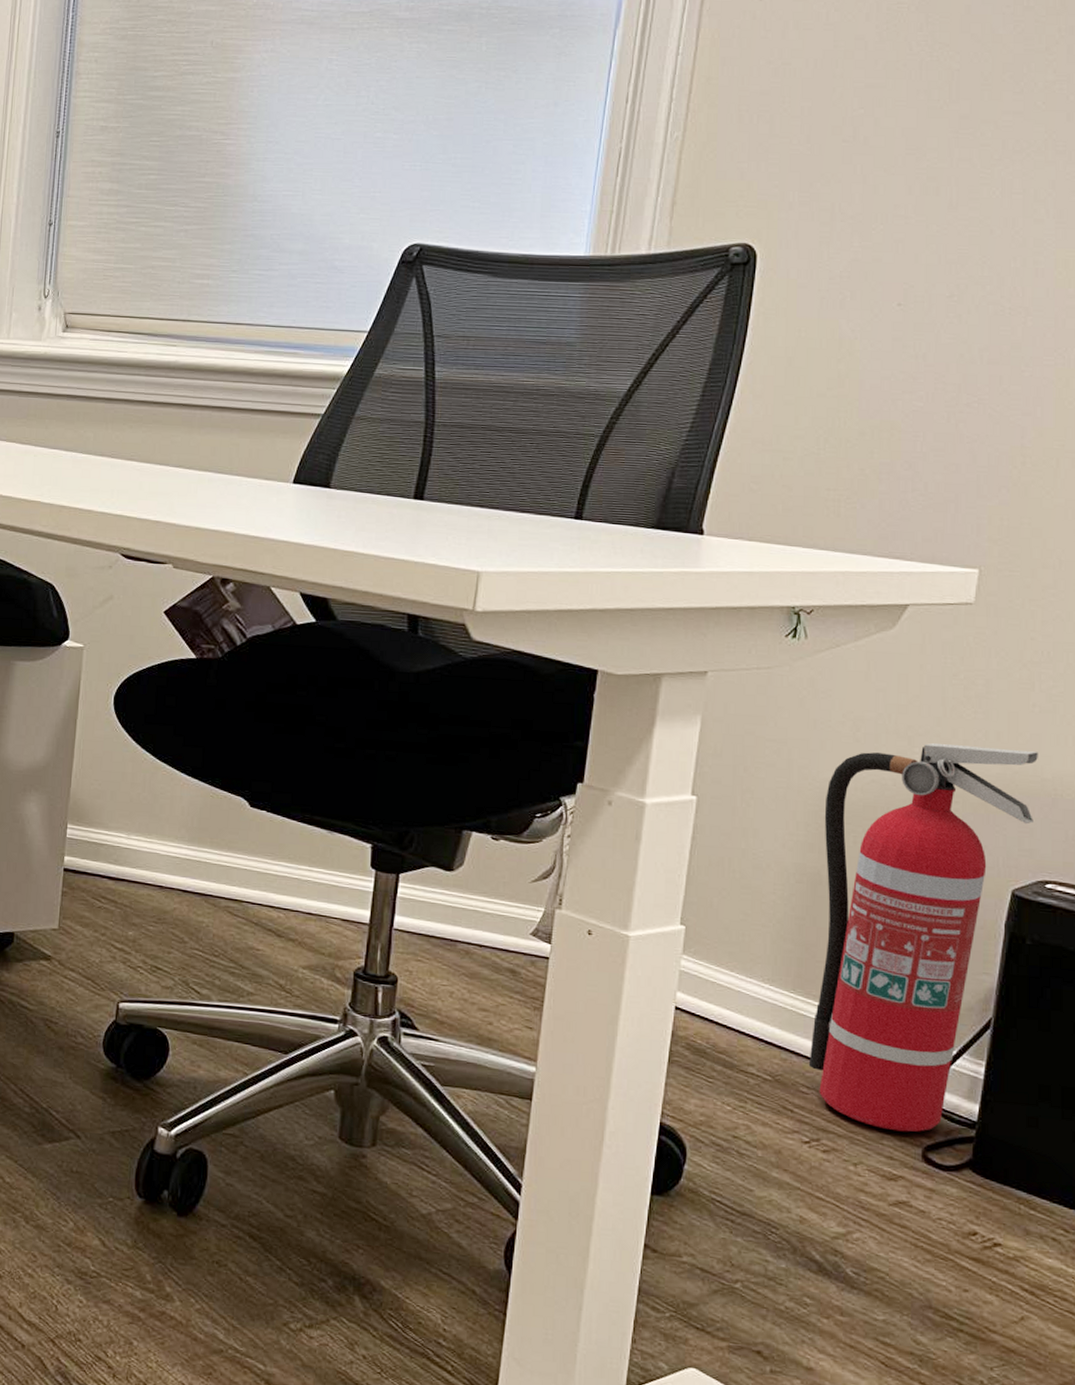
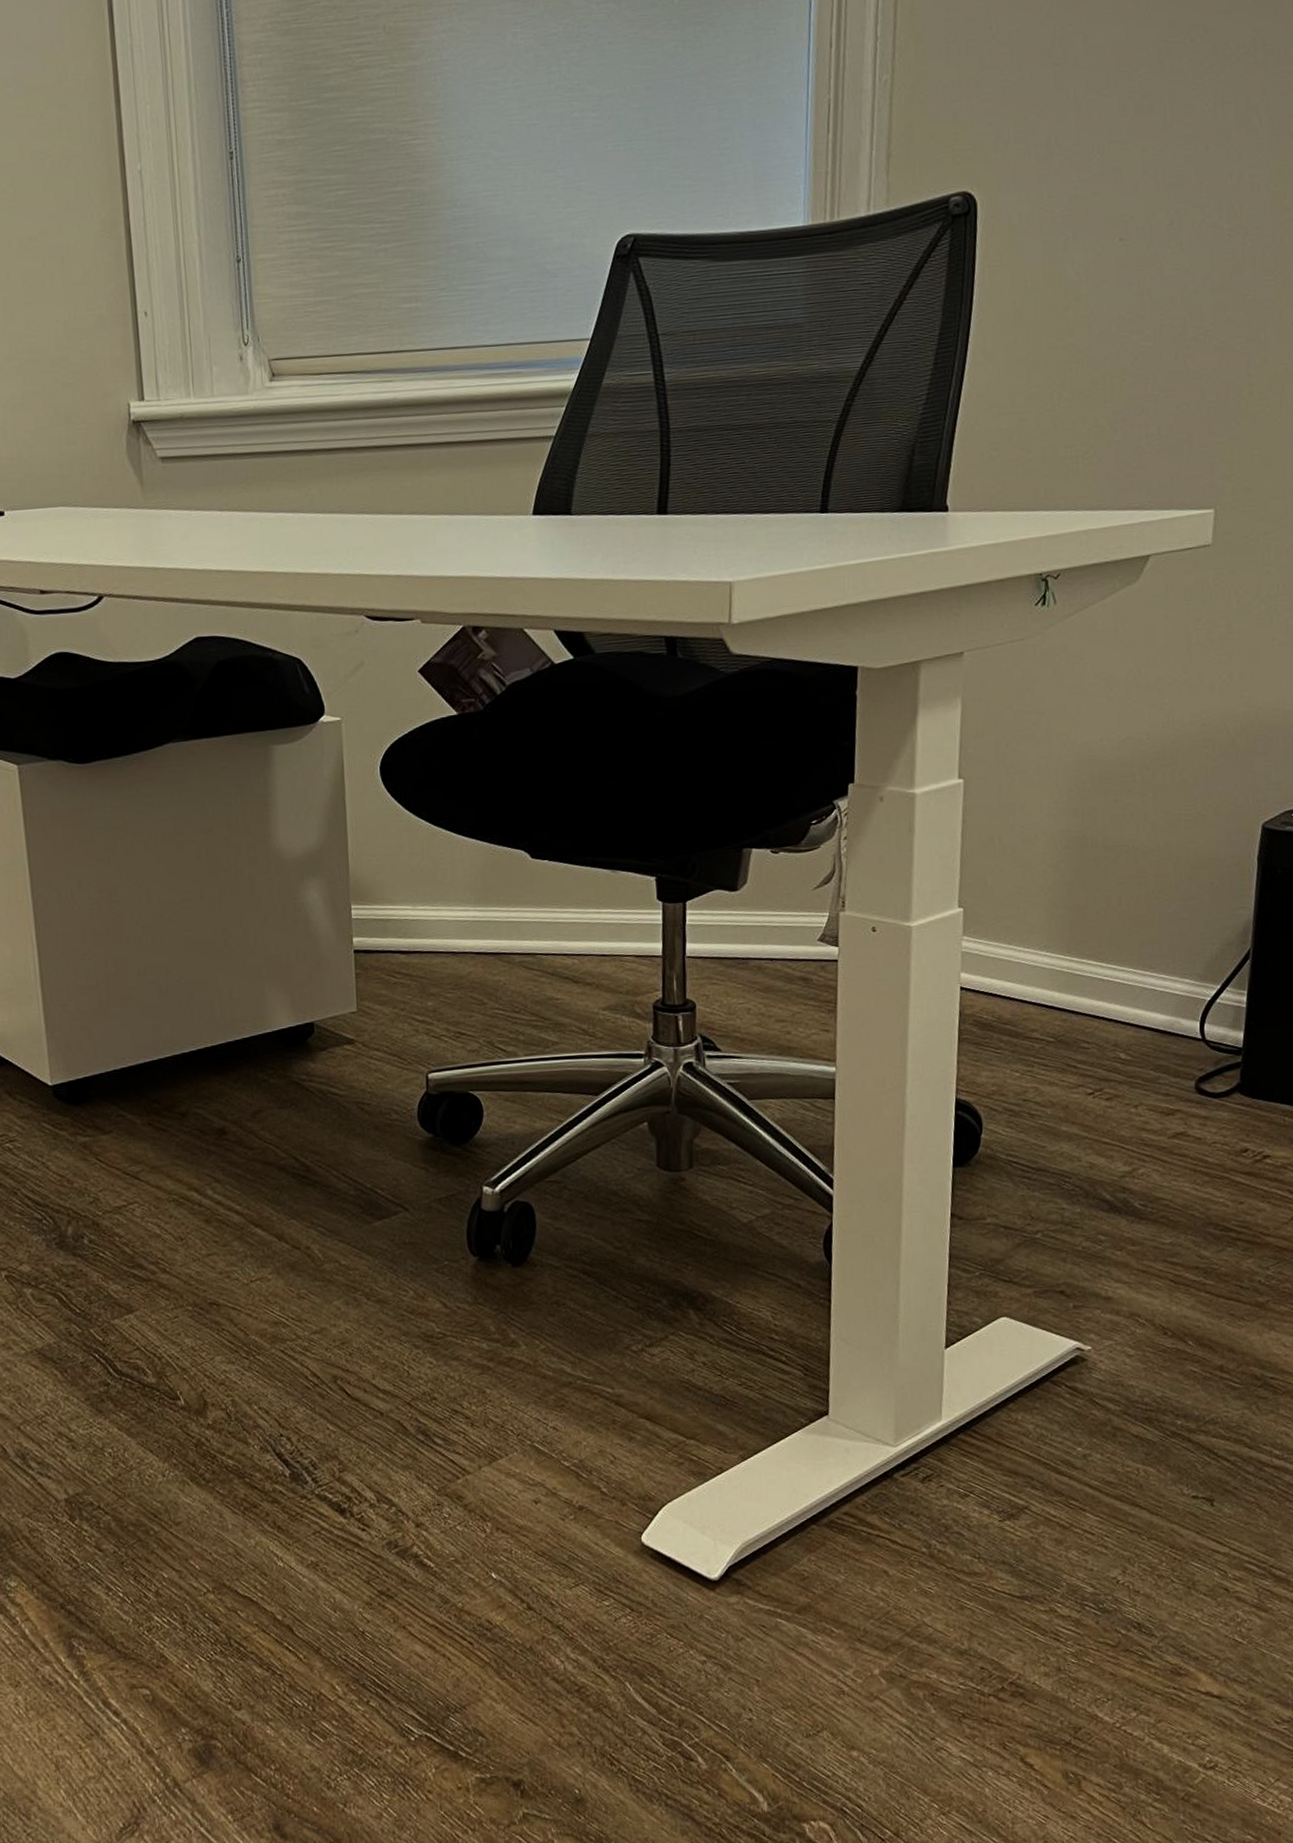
fire extinguisher: present [808,742,1038,1132] -> none [1085,685,1279,1069]

